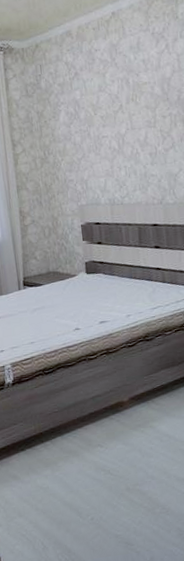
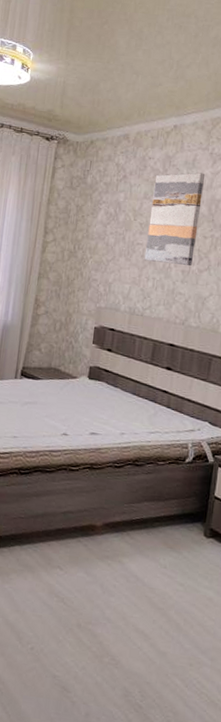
wall art: none [105,54,158,151] -> present [144,172,206,266]

